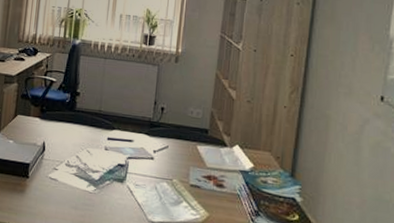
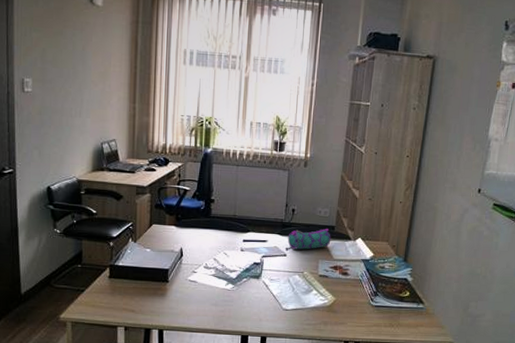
pencil case: none [155,130,204,154] -> present [287,229,331,250]

